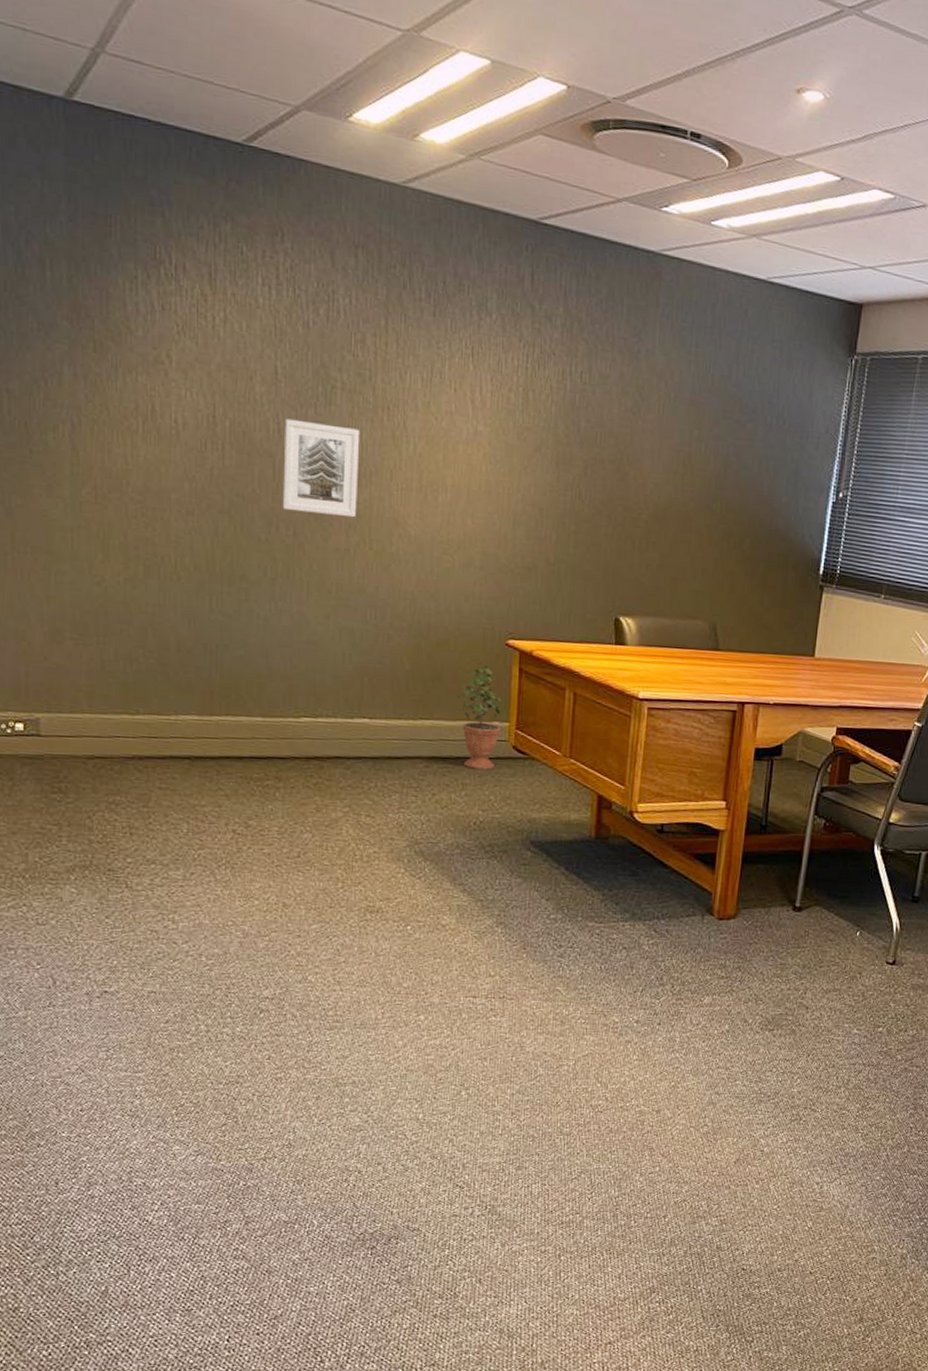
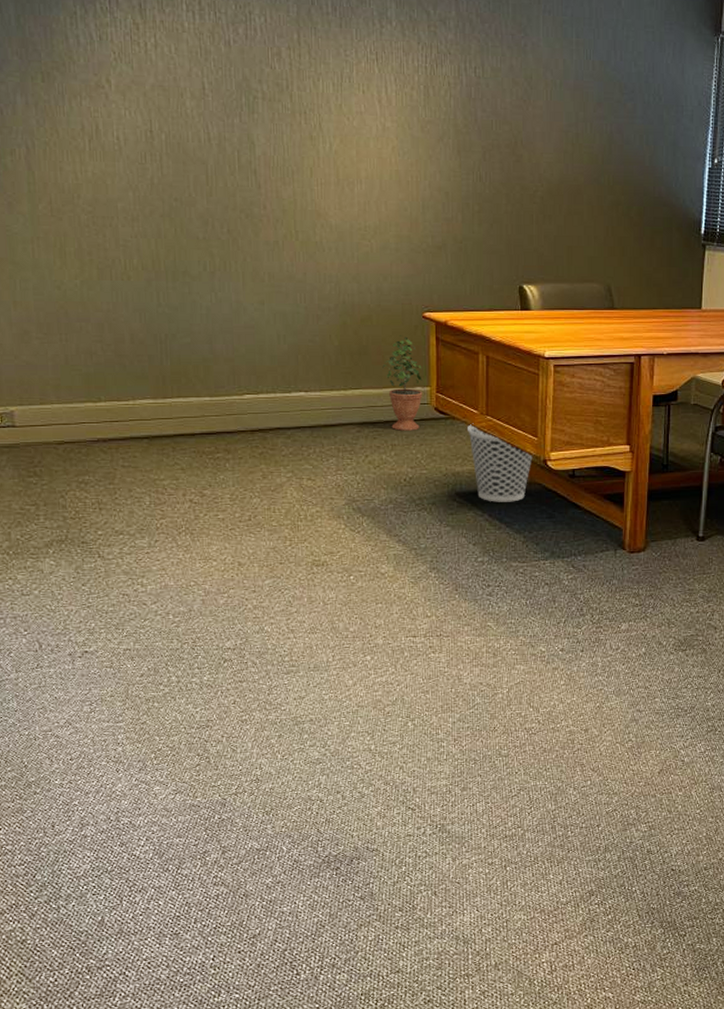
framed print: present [282,418,360,518] -> none [214,128,283,213]
wastebasket: none [548,765,620,856] -> present [468,423,534,502]

